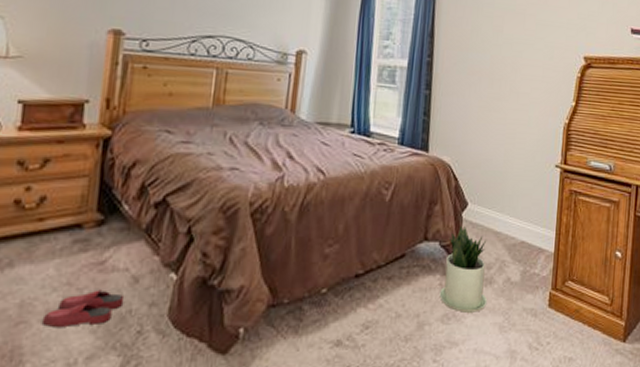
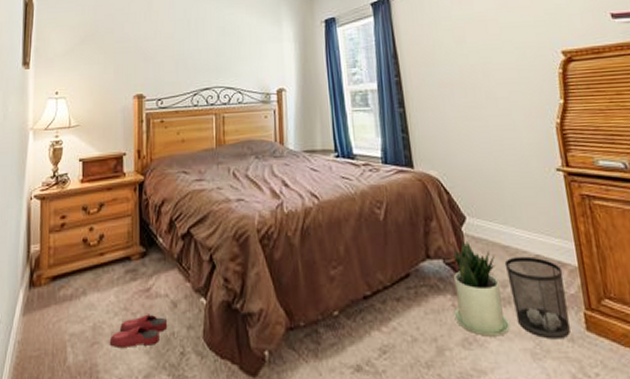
waste bin: none [493,242,541,315] -> present [504,256,571,340]

